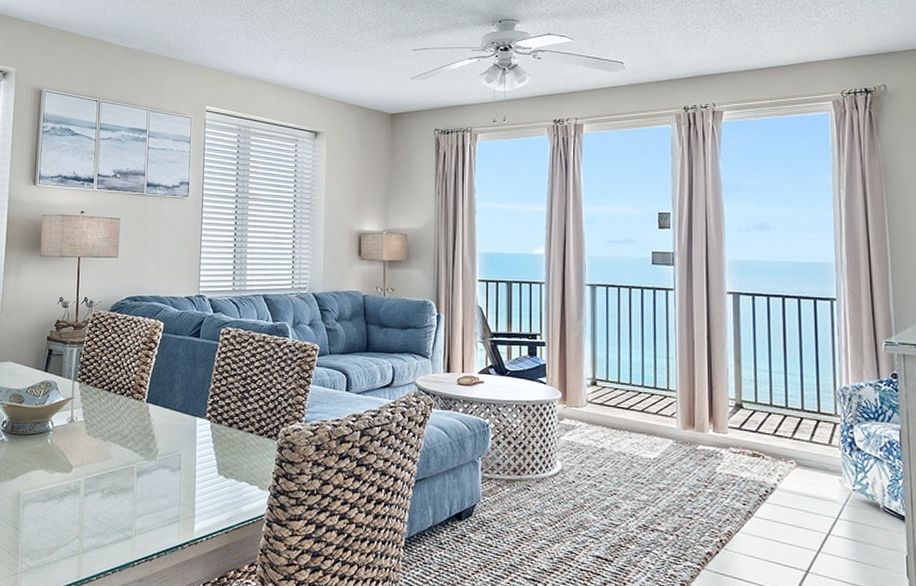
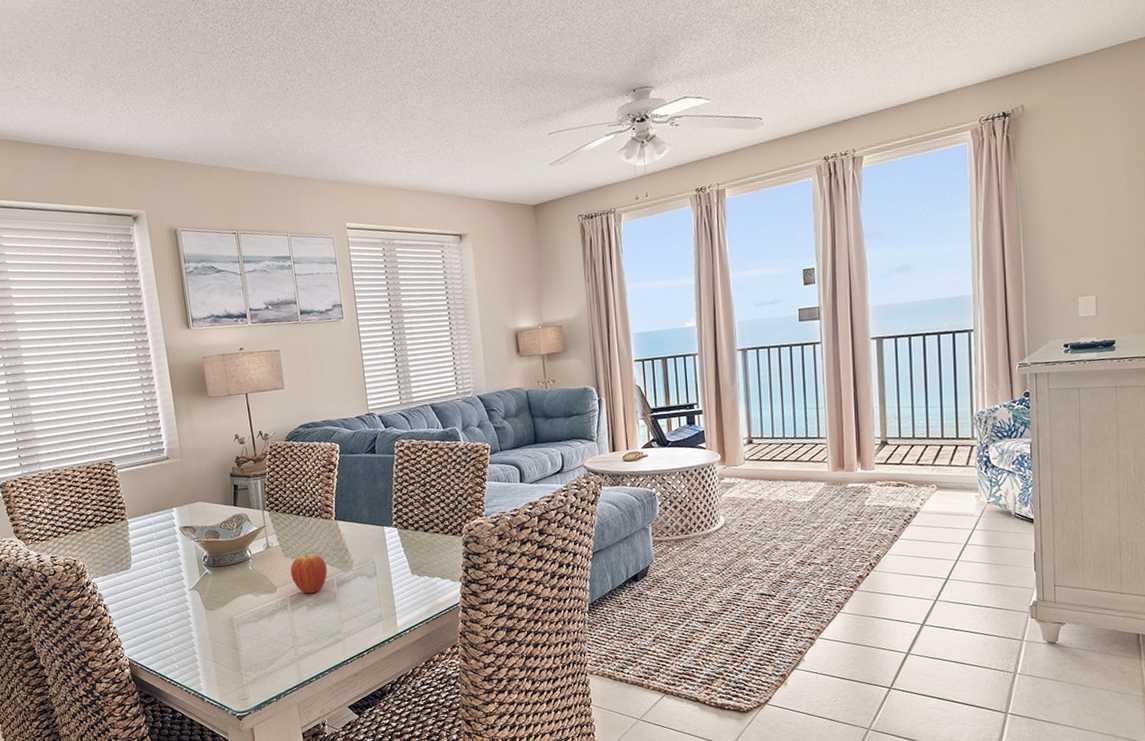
fruit: none [90,432,130,479] -> present [290,552,328,593]

